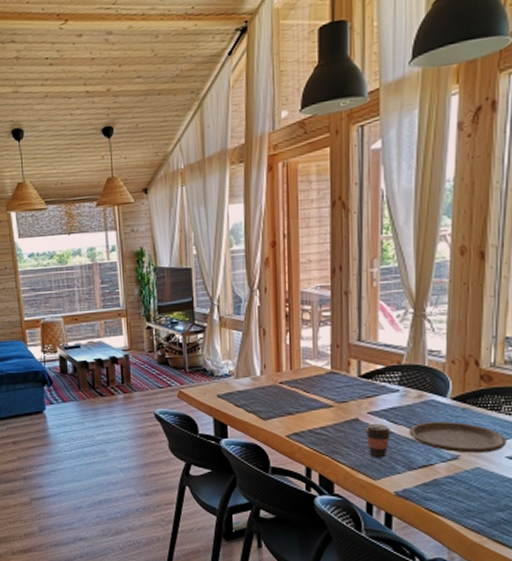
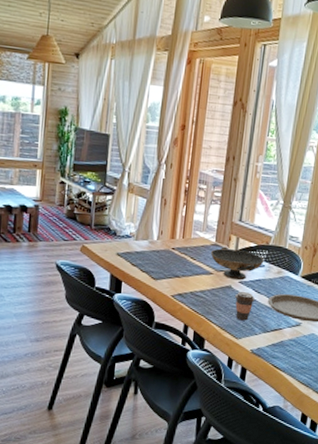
decorative bowl: none [326,373,397,411] -> present [210,246,264,281]

